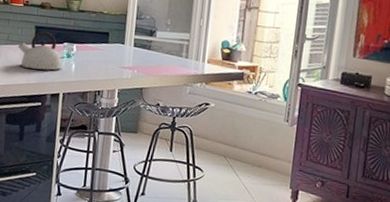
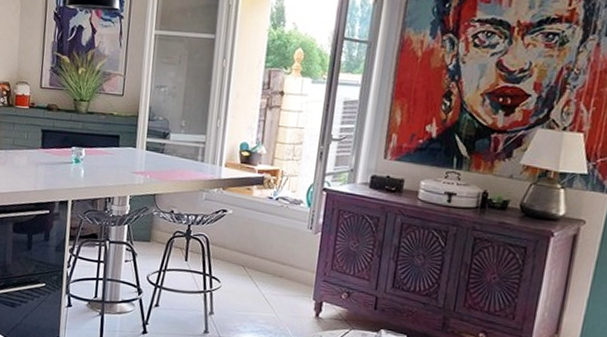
kettle: present [17,31,62,71] -> none [24,135,71,177]

